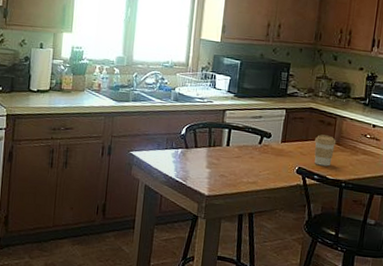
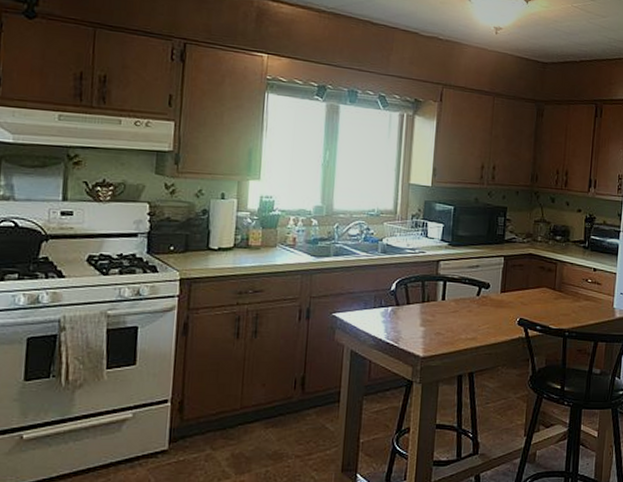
coffee cup: present [314,134,336,166] -> none [535,282,558,315]

